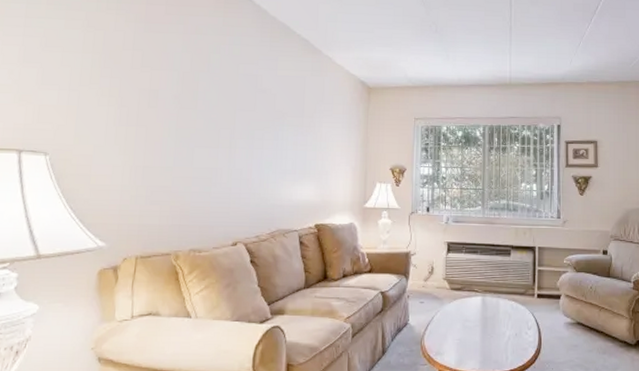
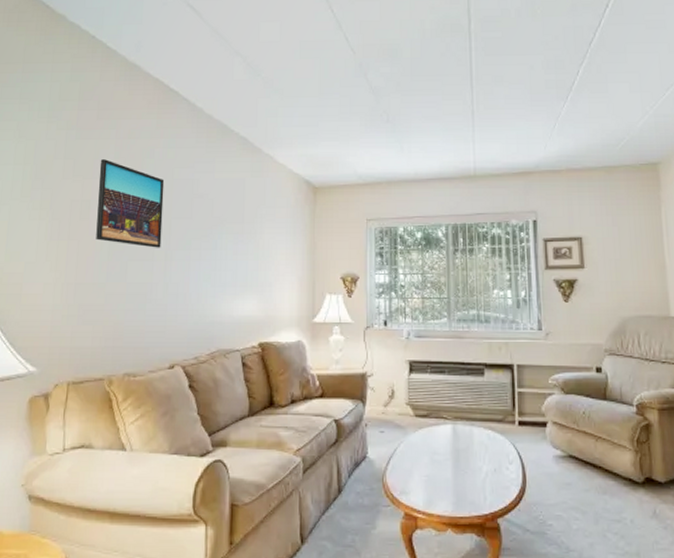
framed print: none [163,52,230,137] -> present [96,159,165,248]

